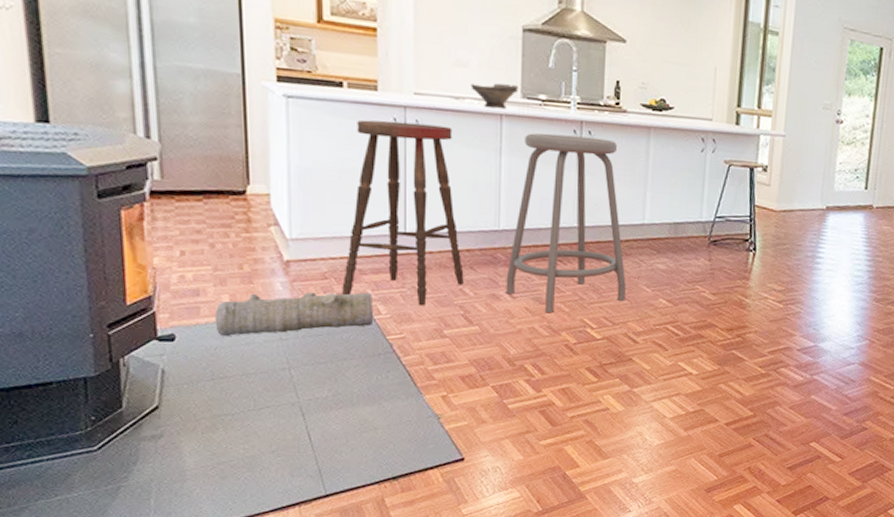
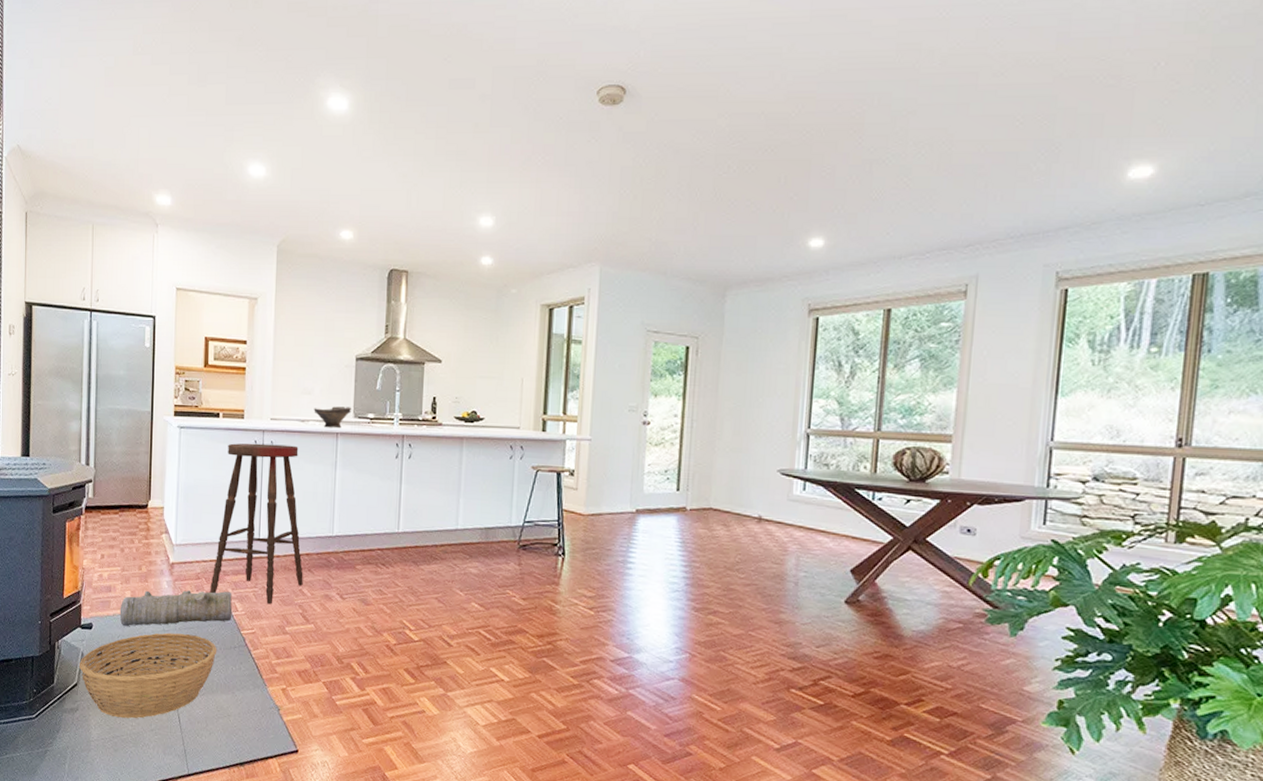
basket: none [160,341,356,442] -> present [80,632,217,719]
bar stool: present [506,133,626,314] -> none [337,447,441,615]

